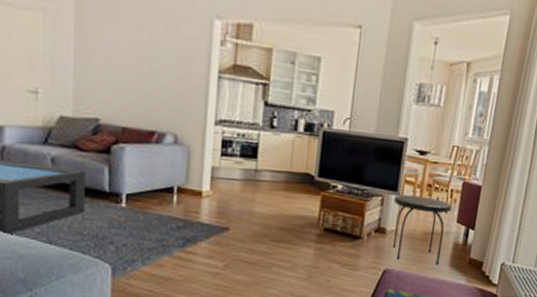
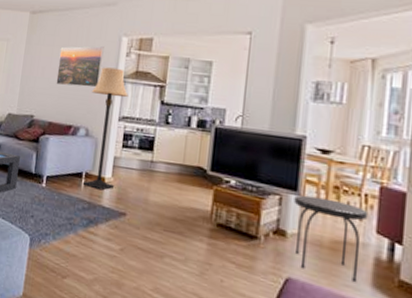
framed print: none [127,27,191,84] -> present [56,46,104,88]
lamp: none [174,57,225,206] -> present [82,67,128,190]

